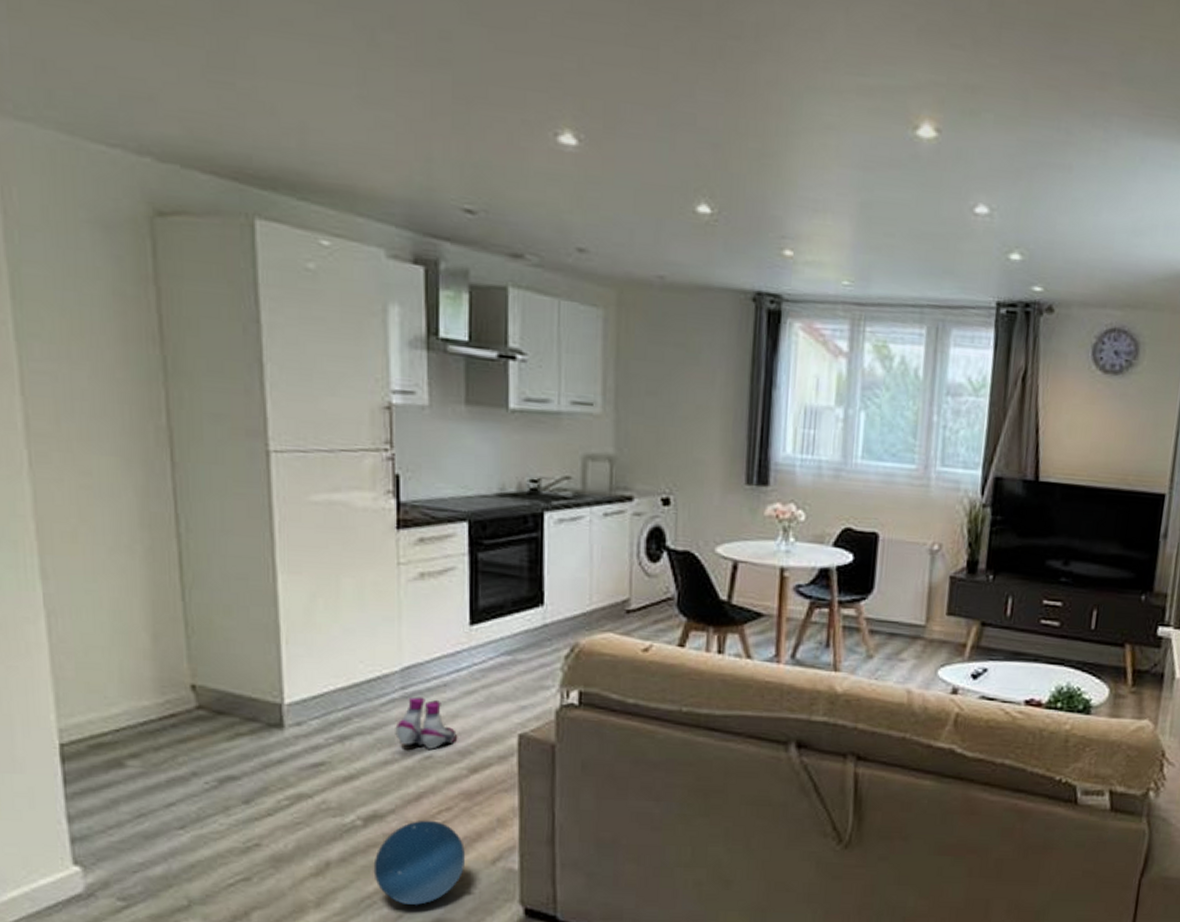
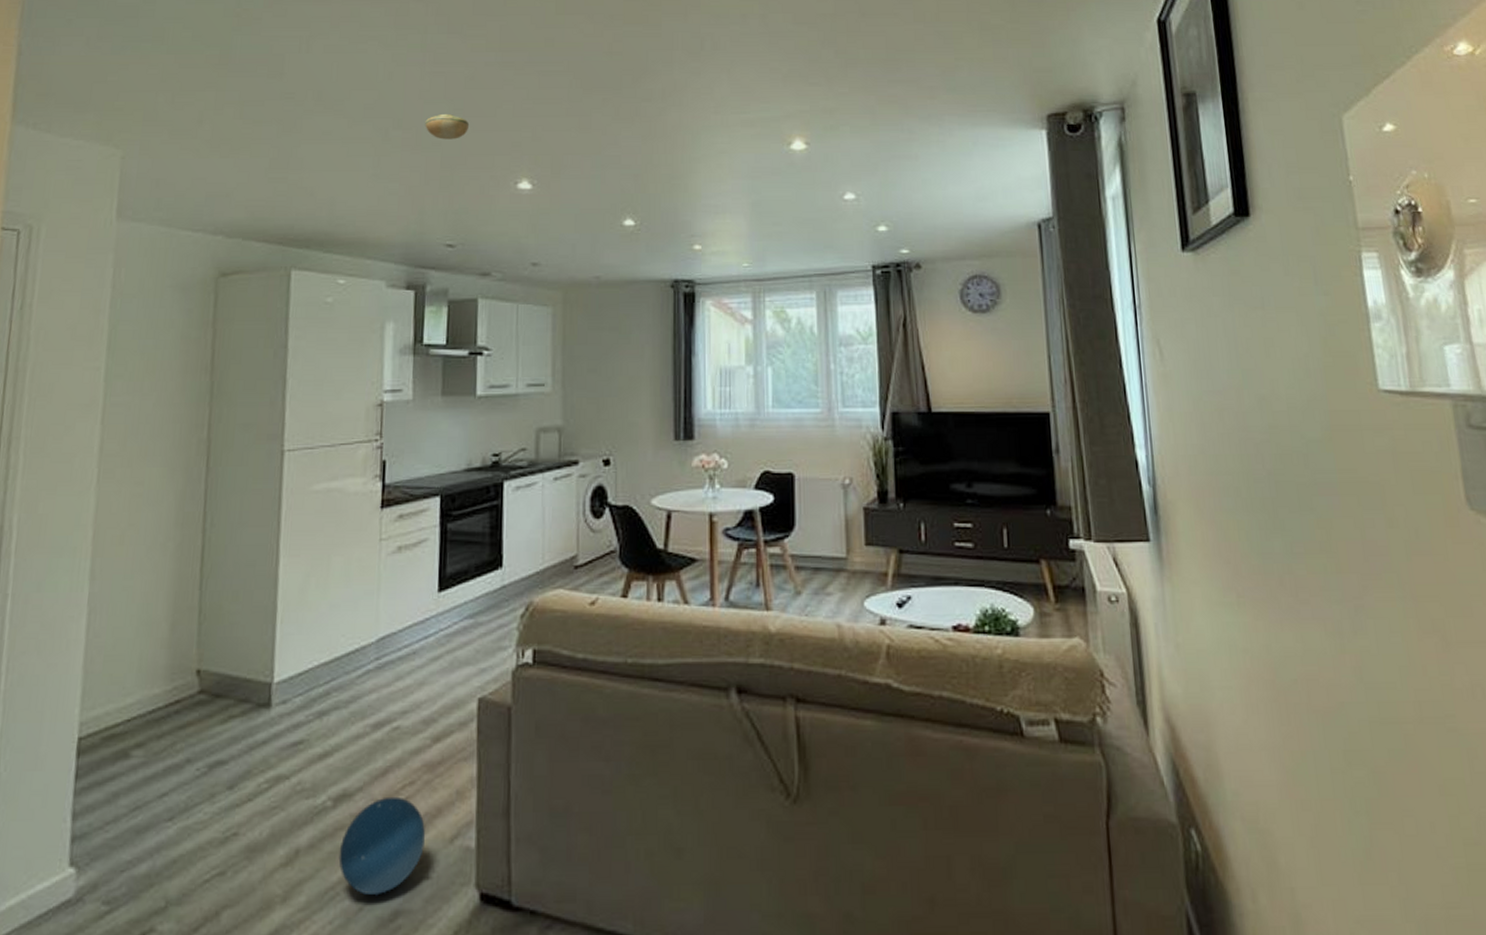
boots: present [395,696,457,749] -> none [368,666,423,720]
smoke detector: none [427,16,491,59] -> present [425,113,470,140]

